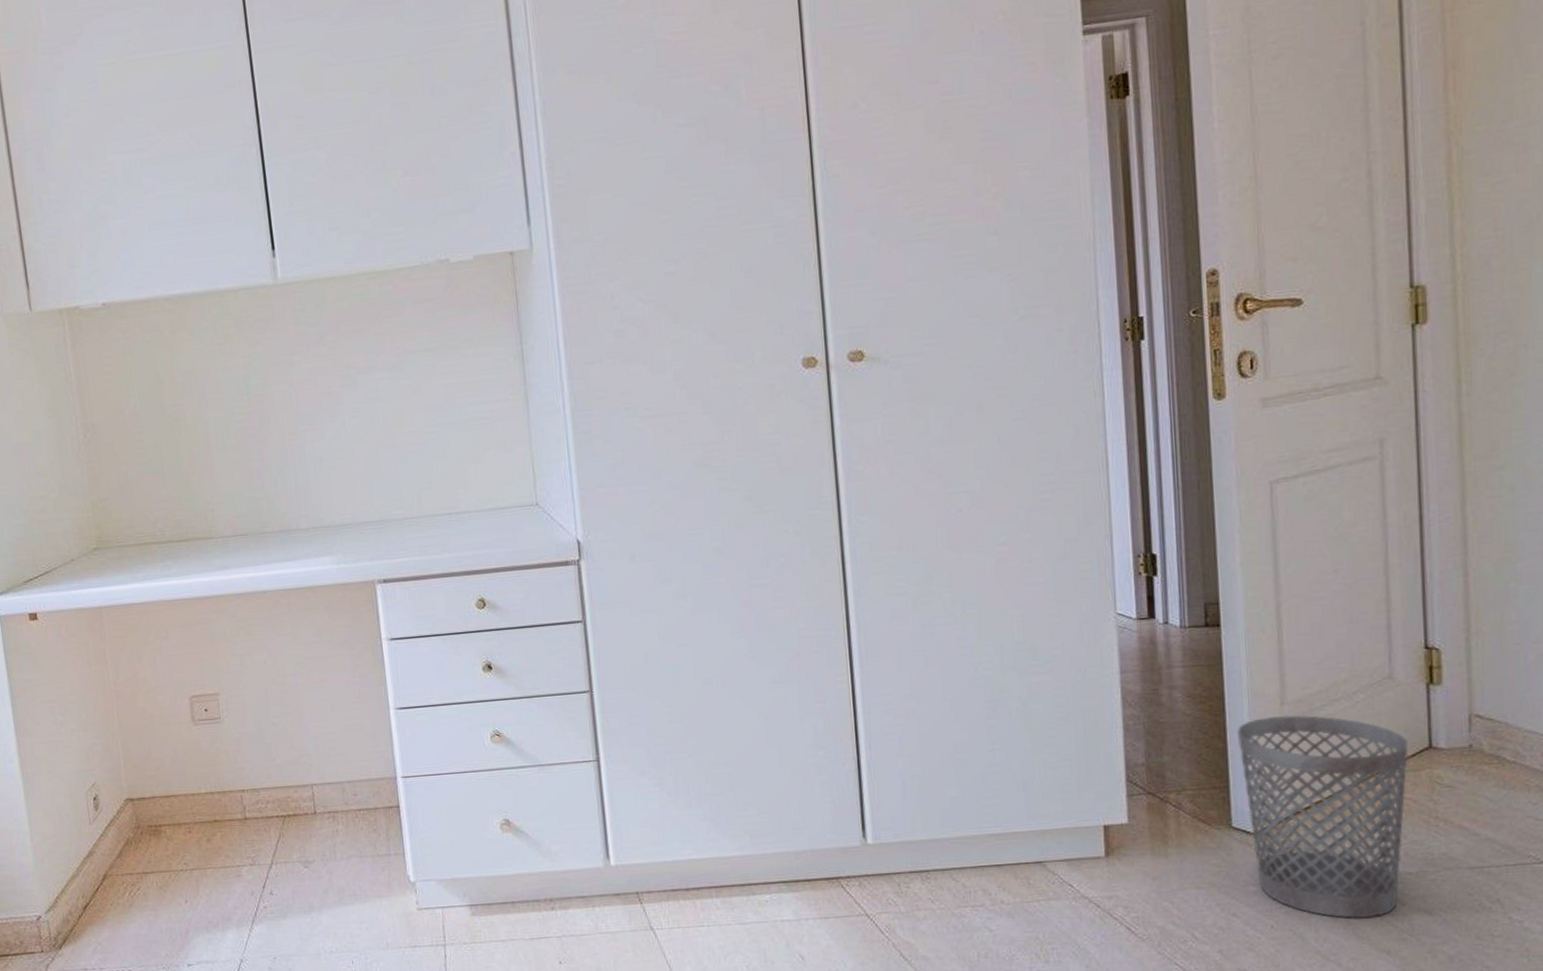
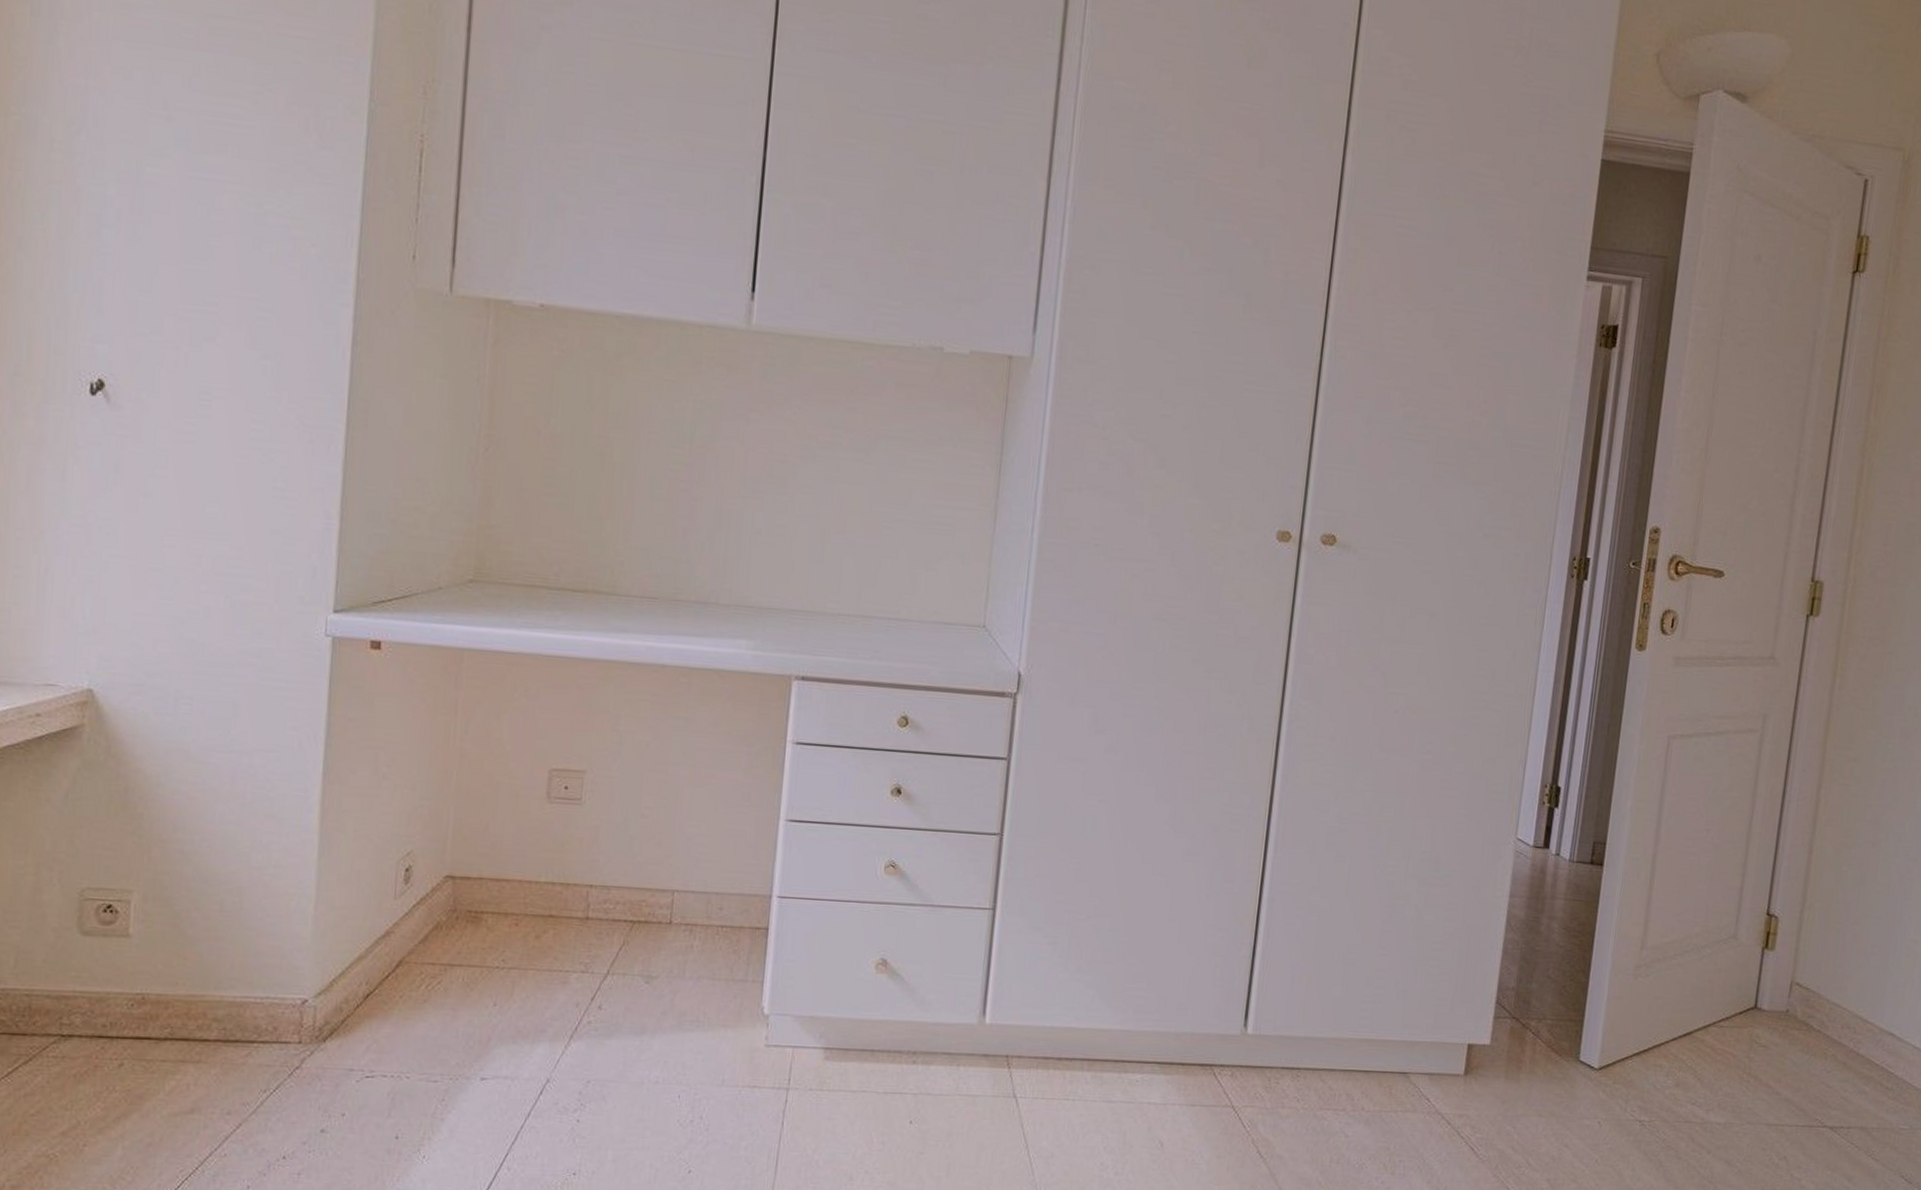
wastebasket: present [1238,715,1409,918] -> none [1593,959,1739,1161]

